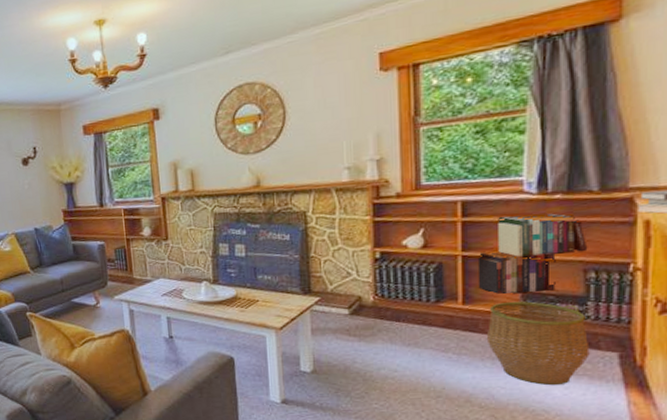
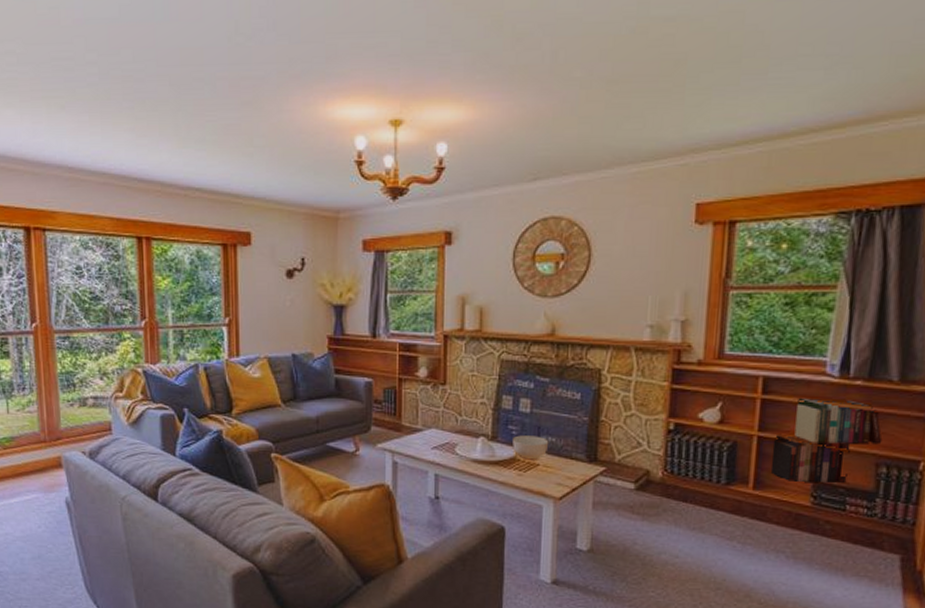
bowl: none [231,275,266,298] -> present [511,435,549,460]
basket: present [486,301,590,386] -> none [773,490,874,586]

